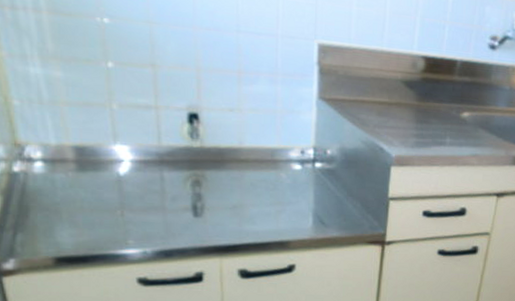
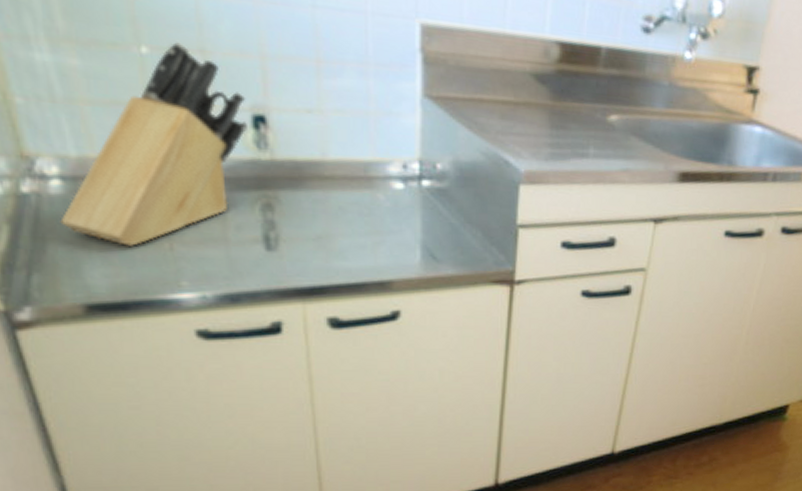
knife block: none [40,58,184,213] -> present [60,42,247,246]

